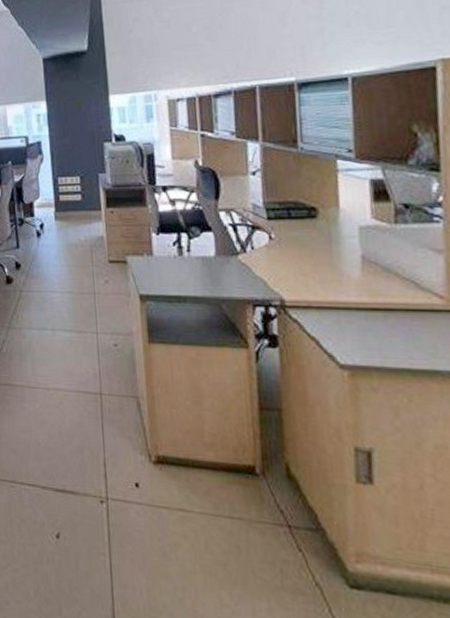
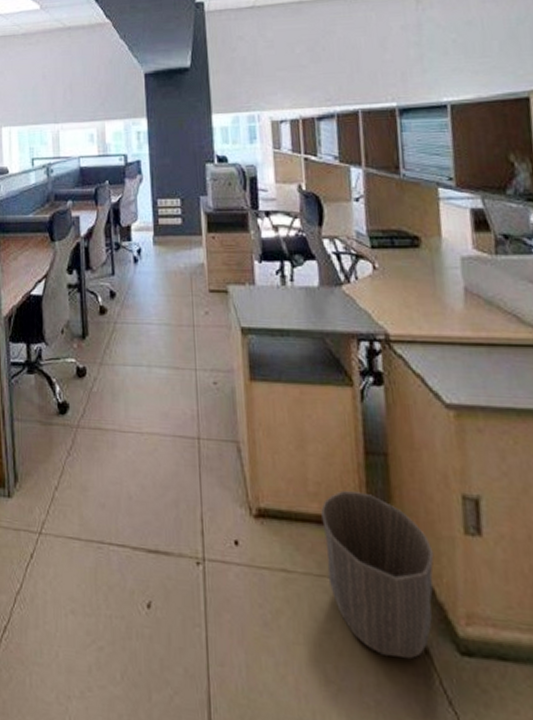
waste basket: none [217,442,326,590] -> present [321,491,435,660]

